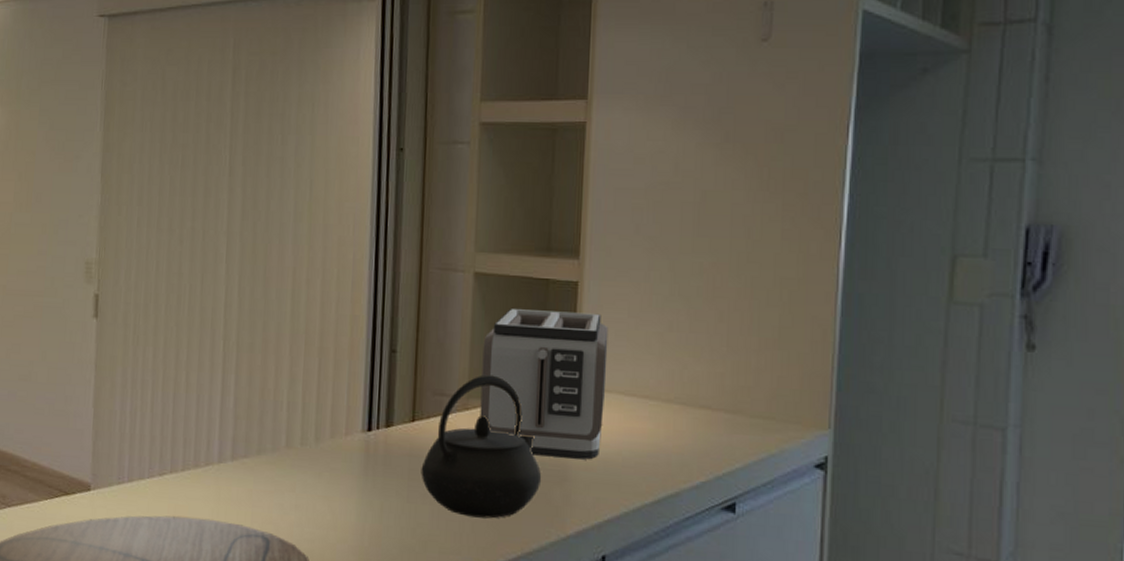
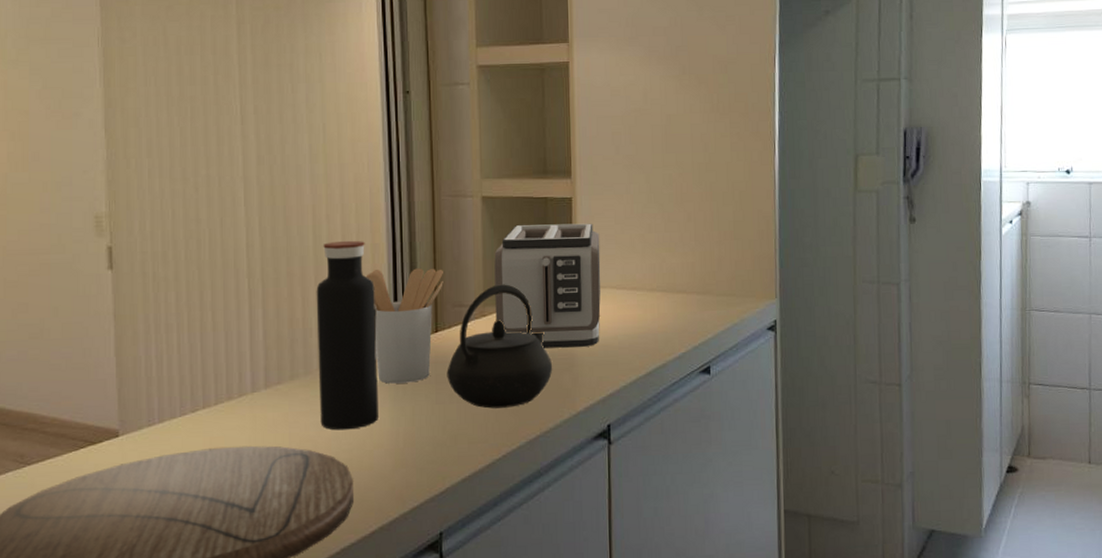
water bottle: none [284,309,351,518] -> present [316,240,378,430]
utensil holder: none [342,344,426,475] -> present [365,268,443,384]

